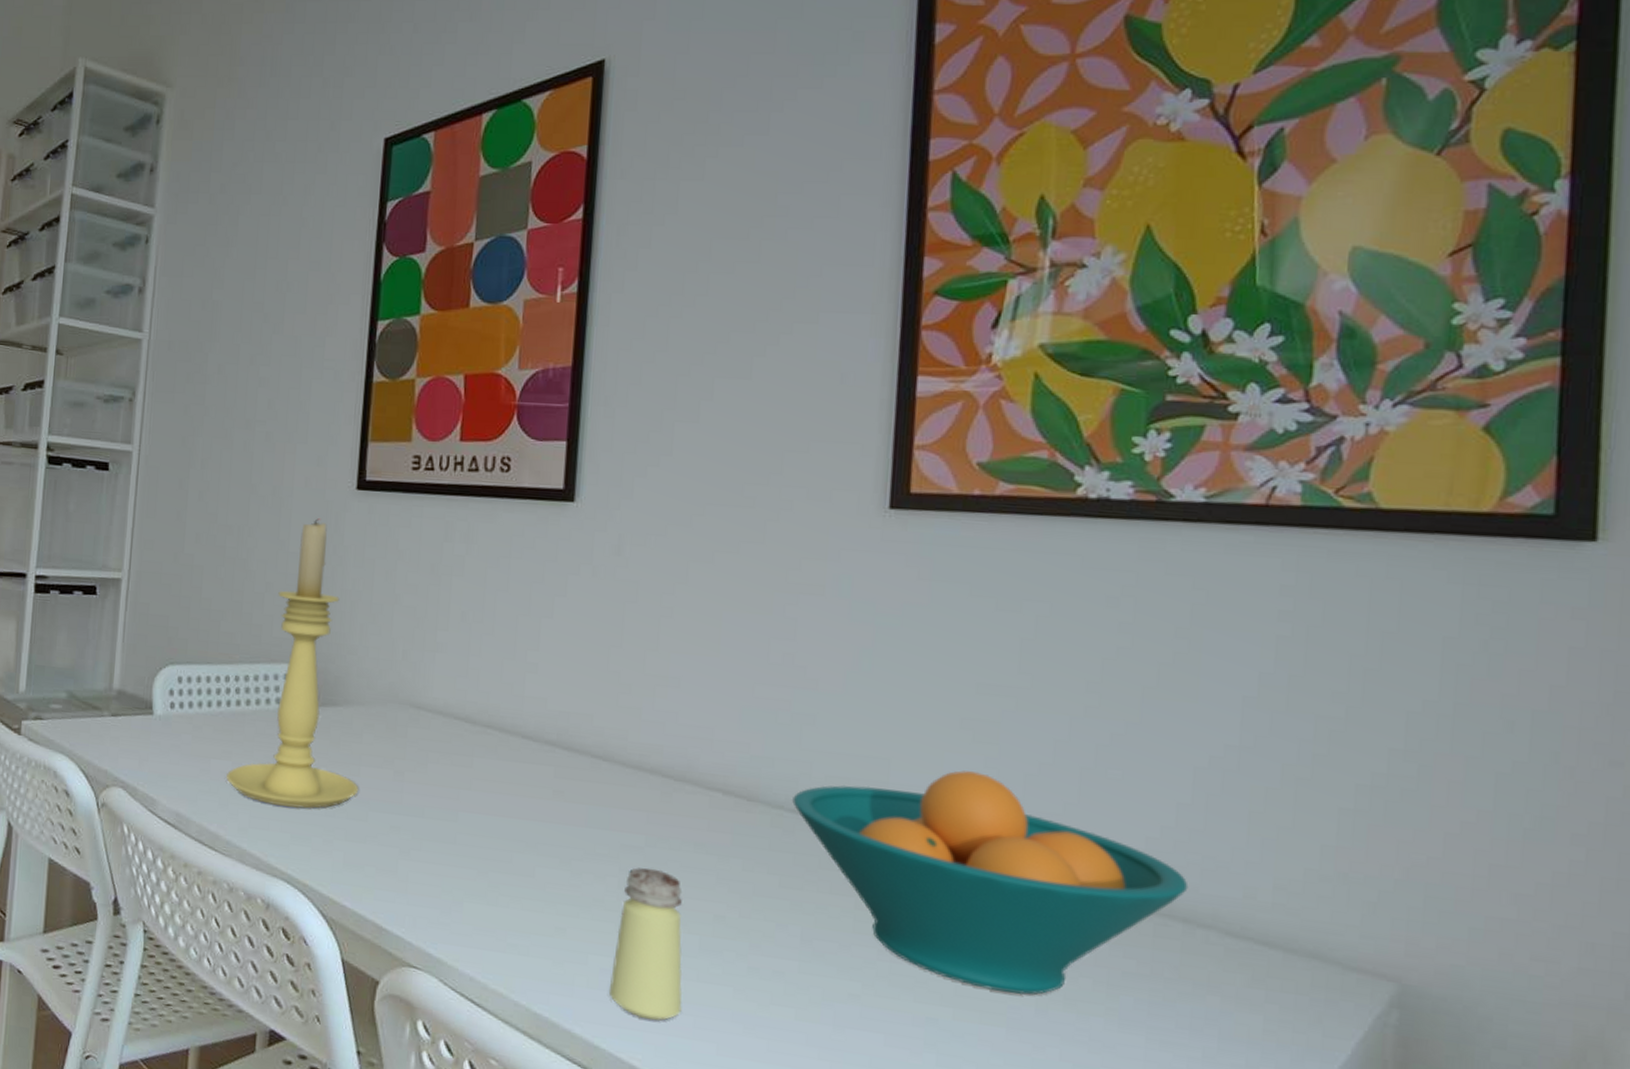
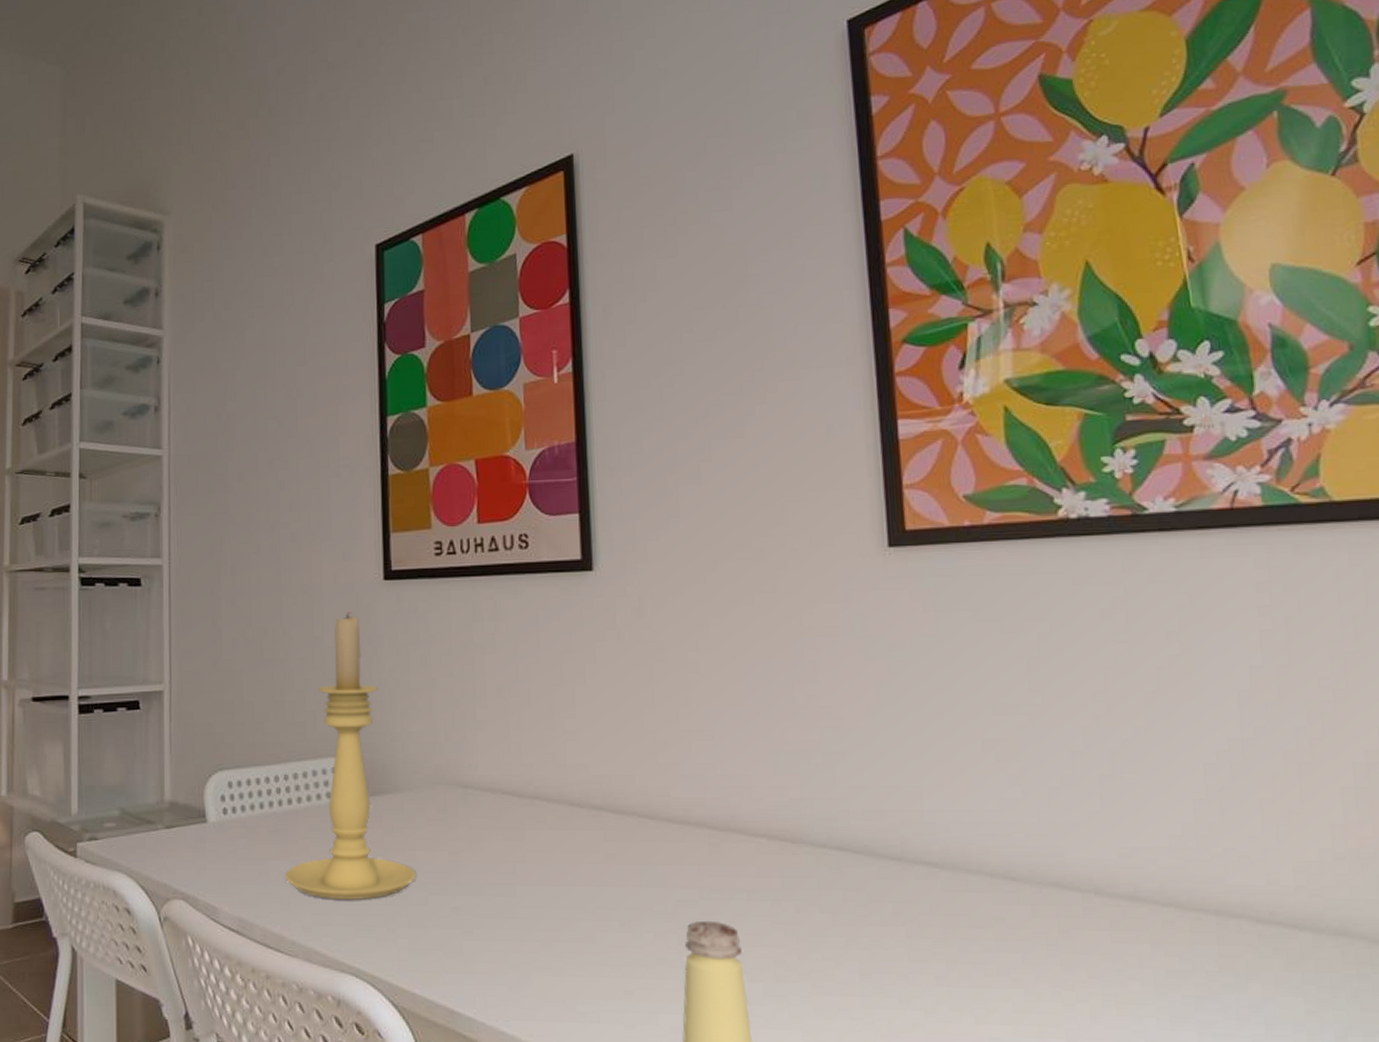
fruit bowl: present [792,770,1189,995] -> none [834,791,1216,1004]

